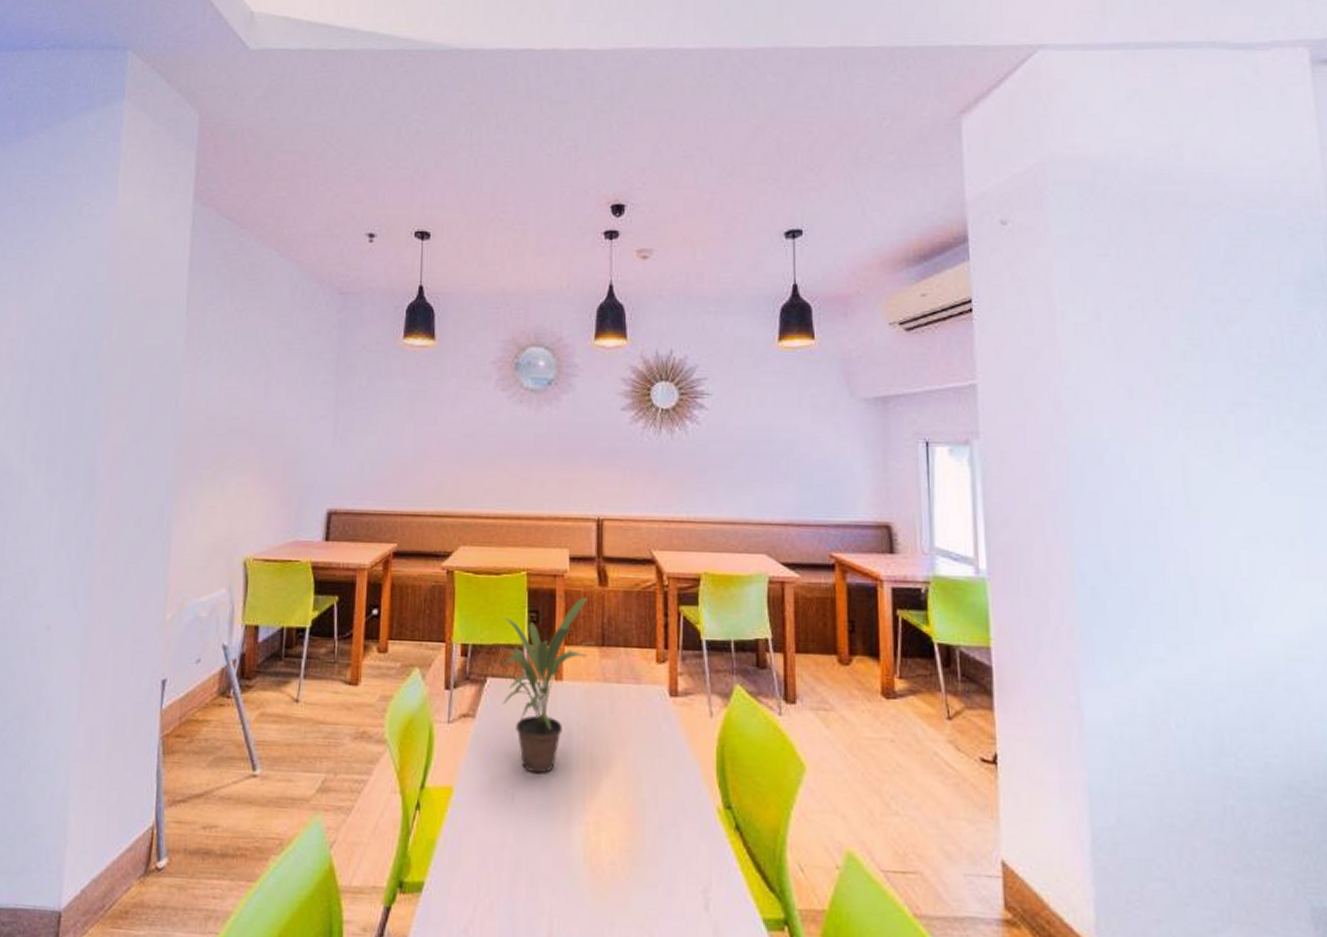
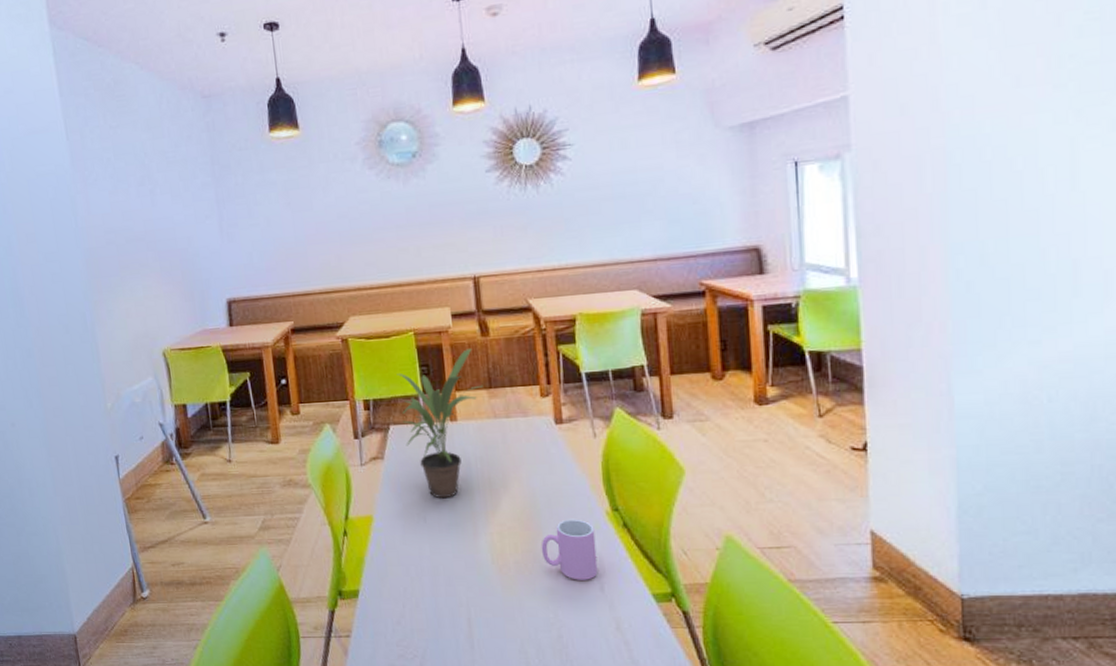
cup: none [641,813,704,894] -> present [541,519,598,580]

